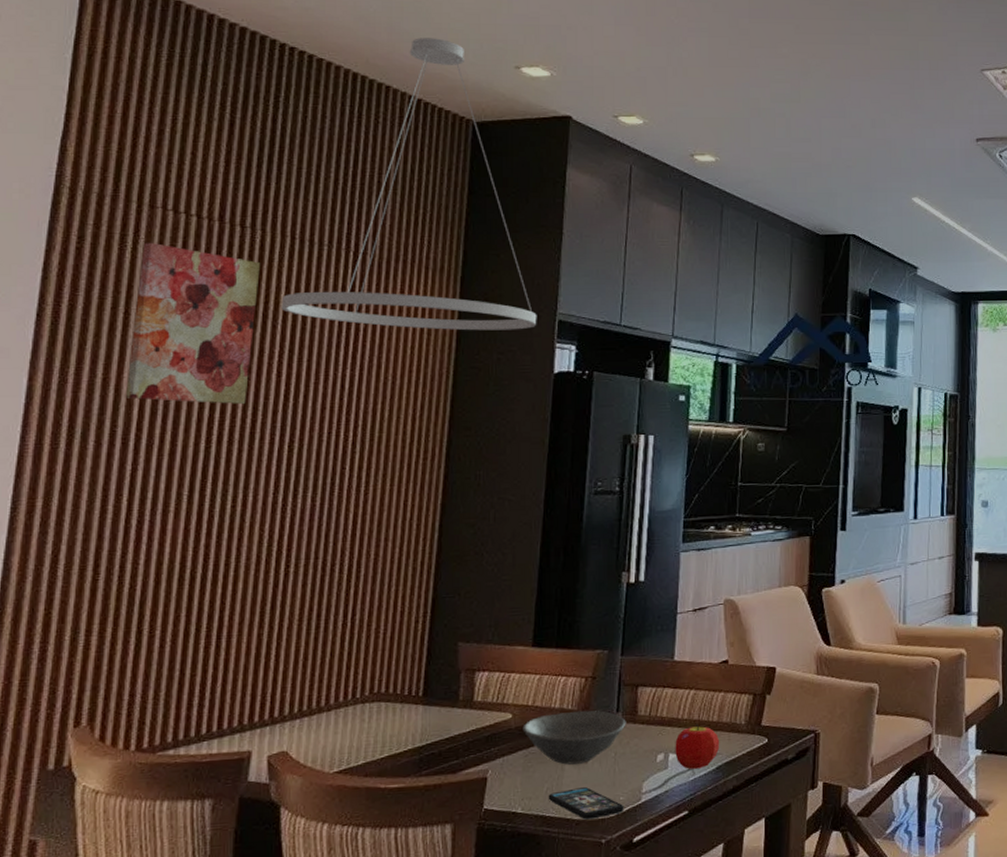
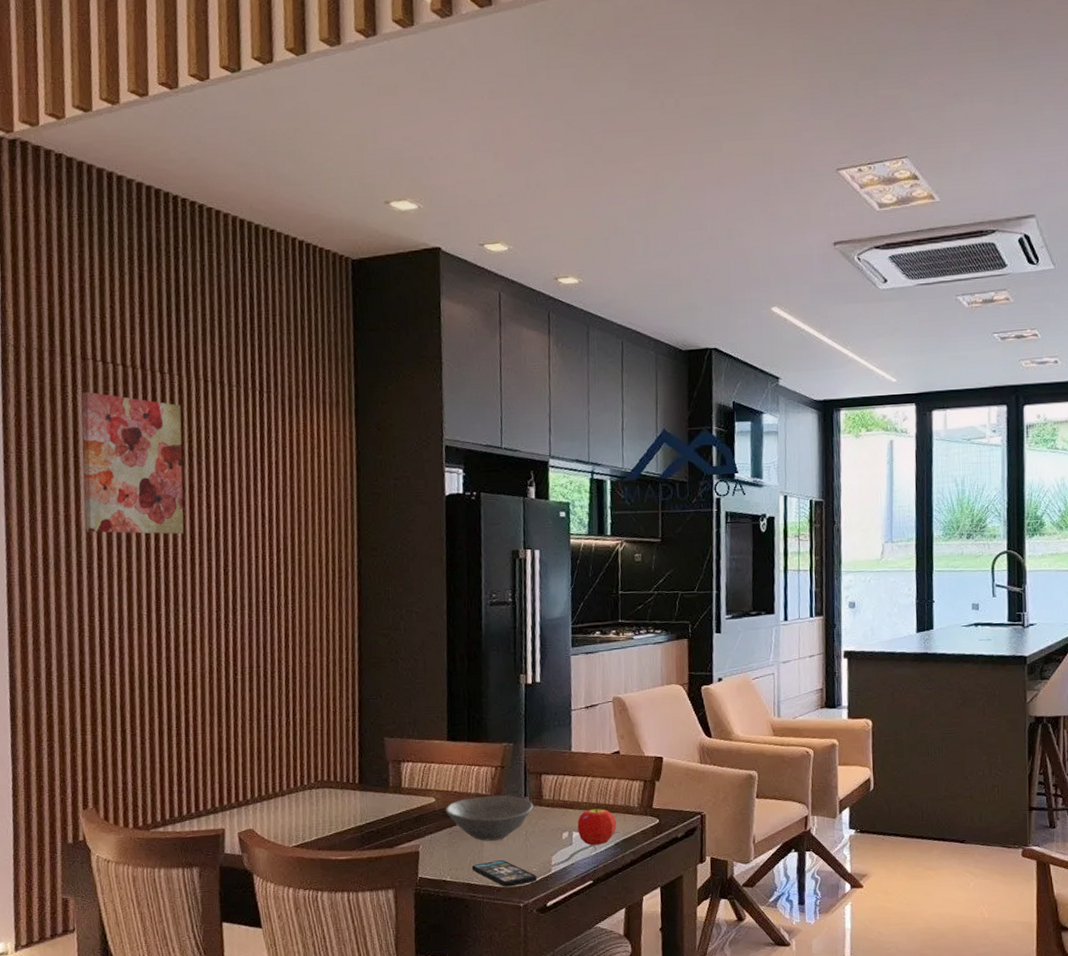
pendant light: present [281,38,537,331] -> none [202,179,426,460]

